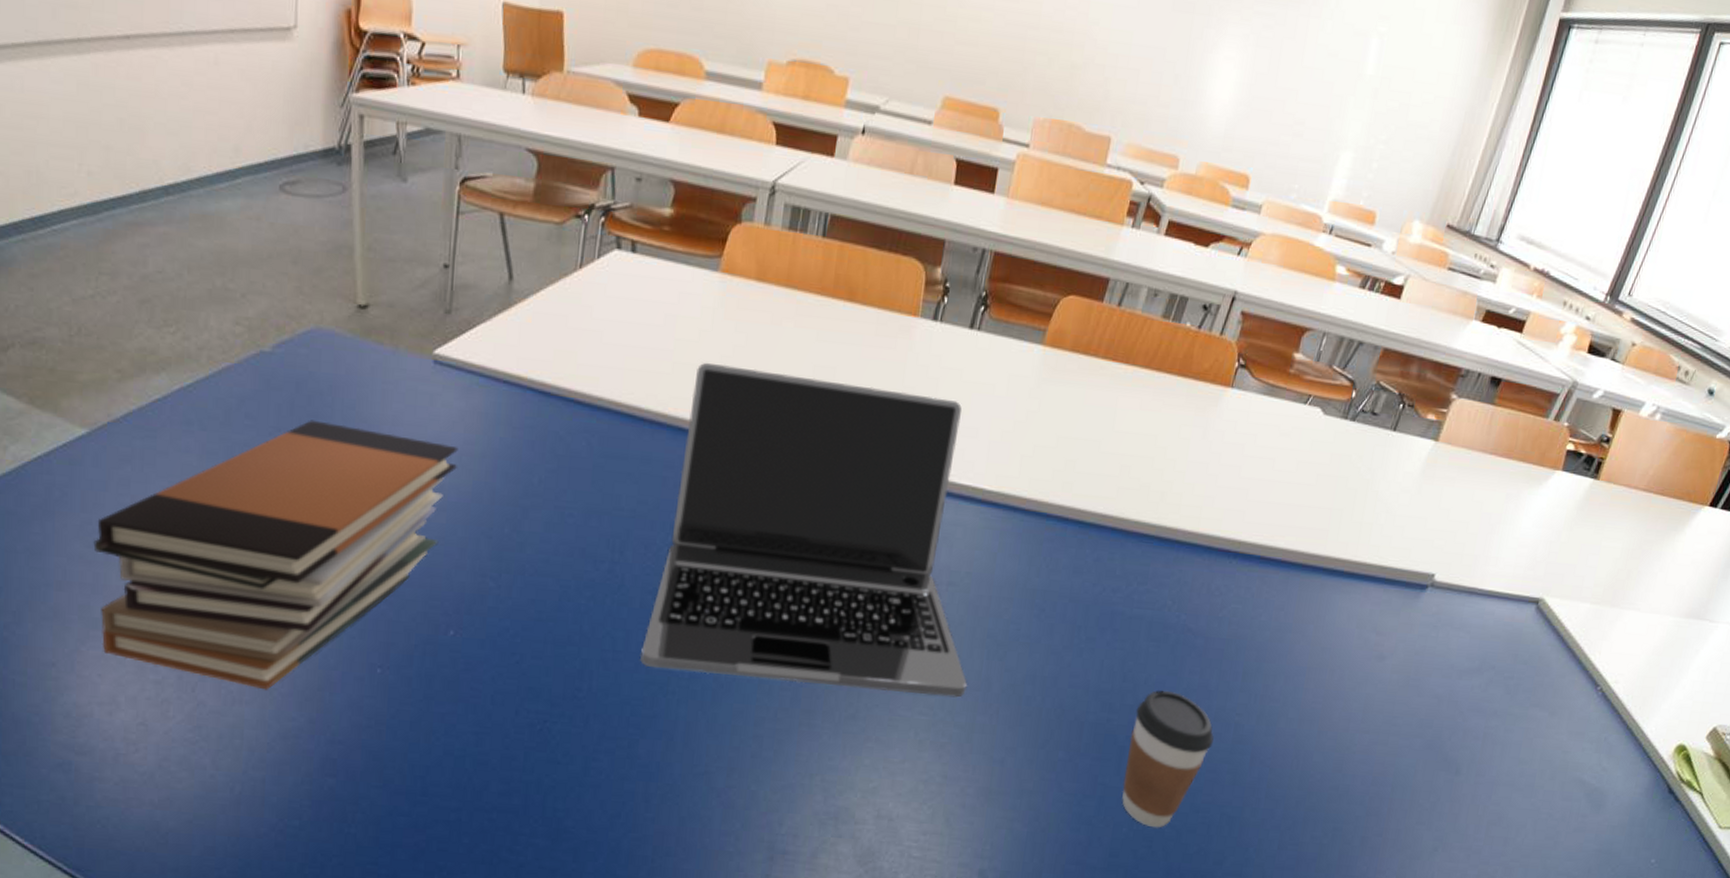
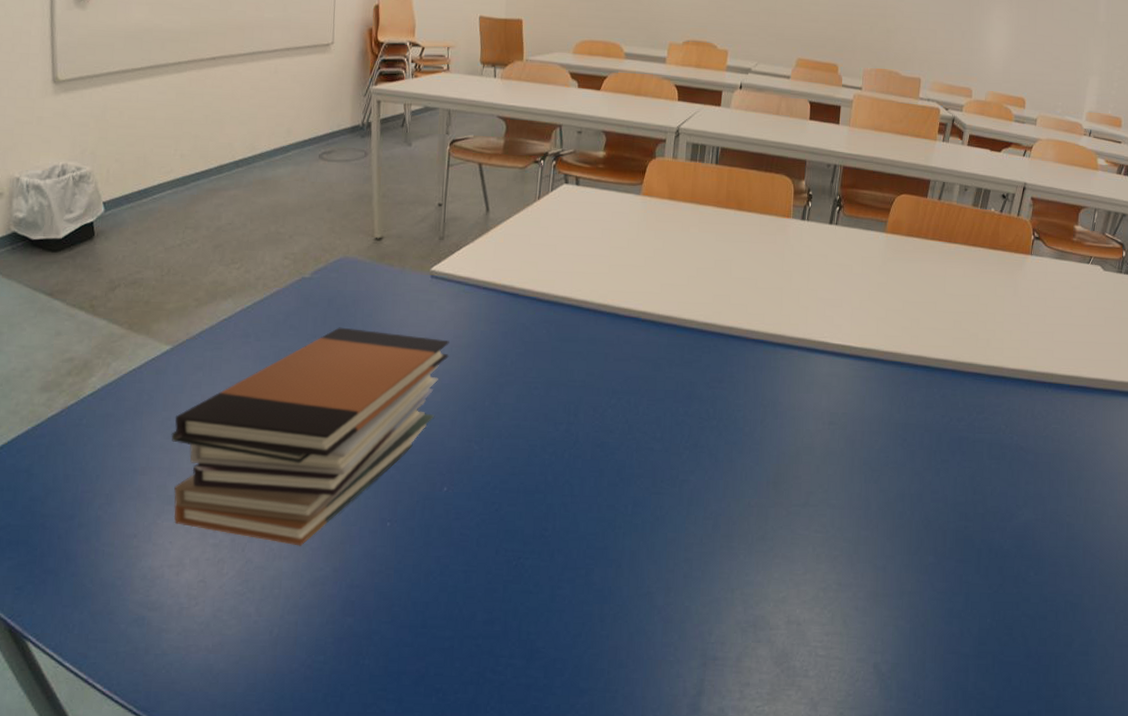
laptop: present [639,362,968,698] -> none [592,263,852,516]
coffee cup: present [1122,689,1214,828] -> none [983,499,1051,617]

